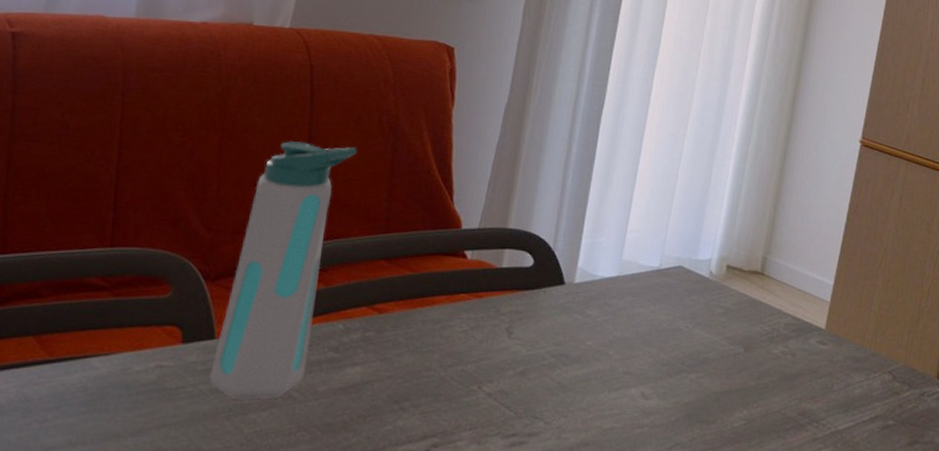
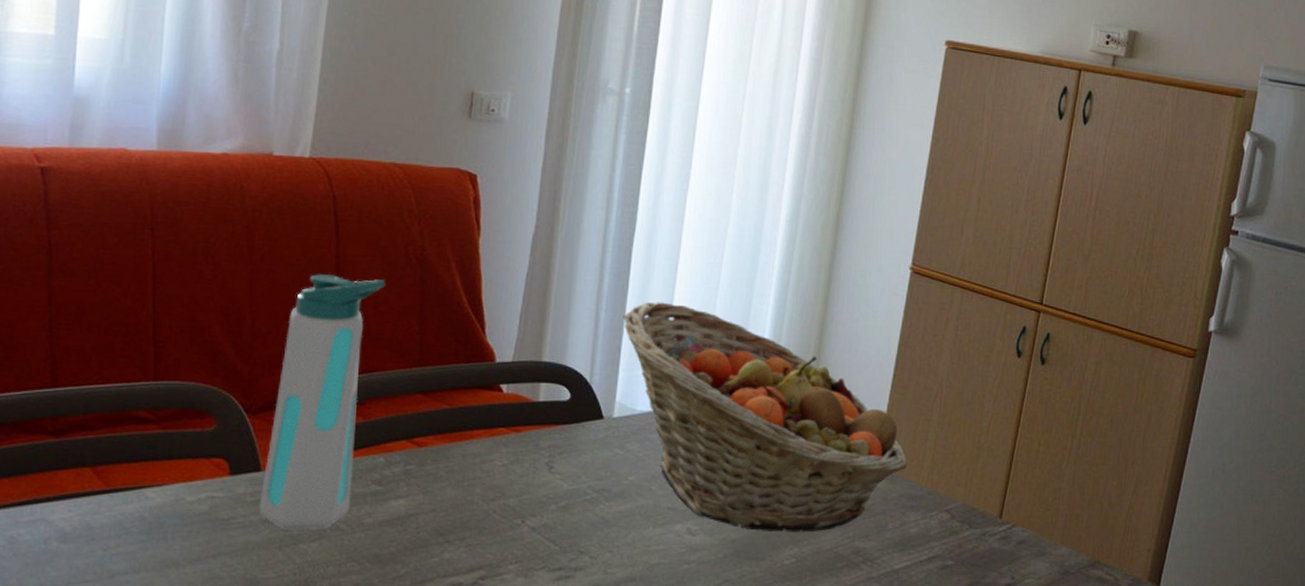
fruit basket: none [588,171,854,395] -> present [623,301,908,532]

